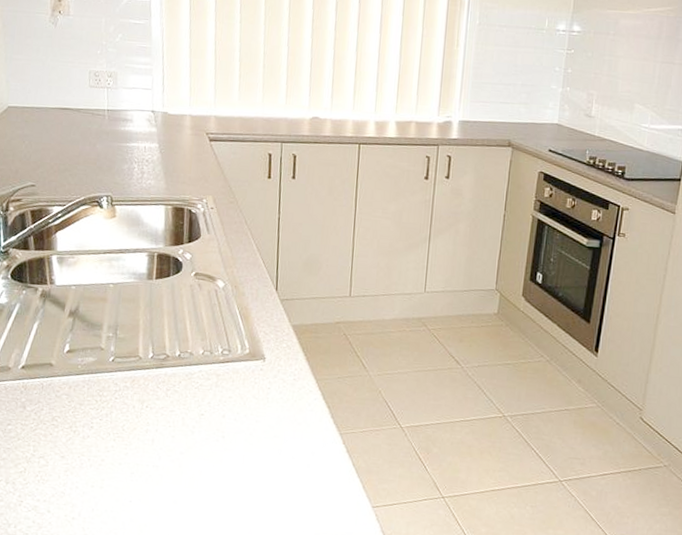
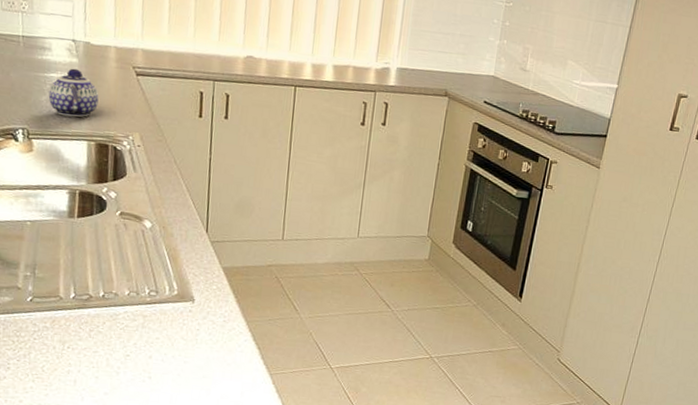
teapot: none [130,137,176,184] -> present [48,68,99,118]

